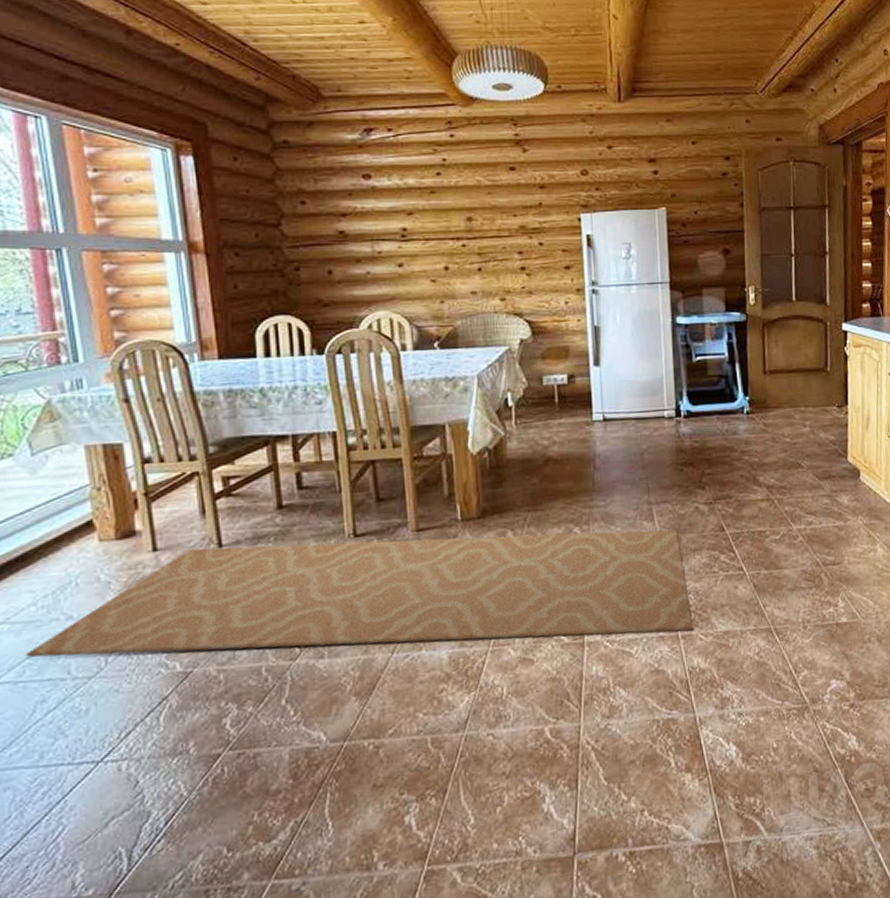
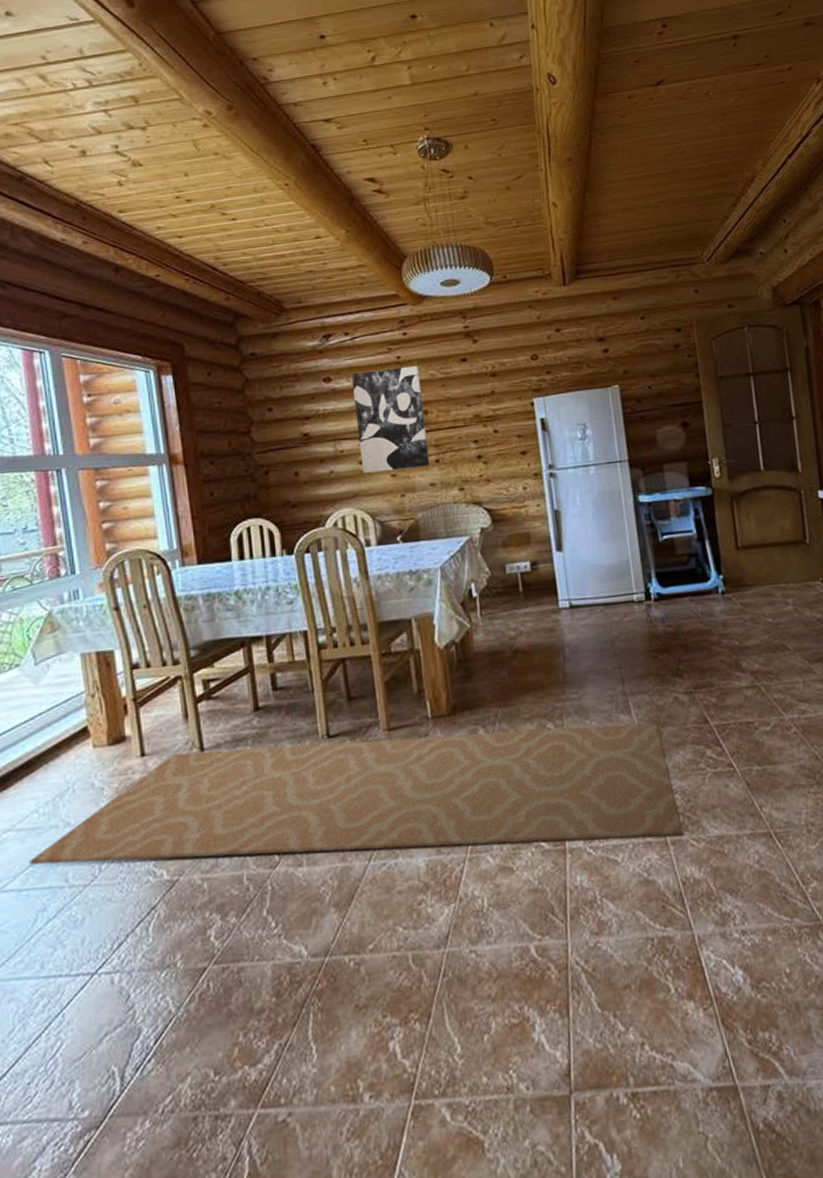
wall art: none [393,170,472,276] -> present [351,365,430,473]

